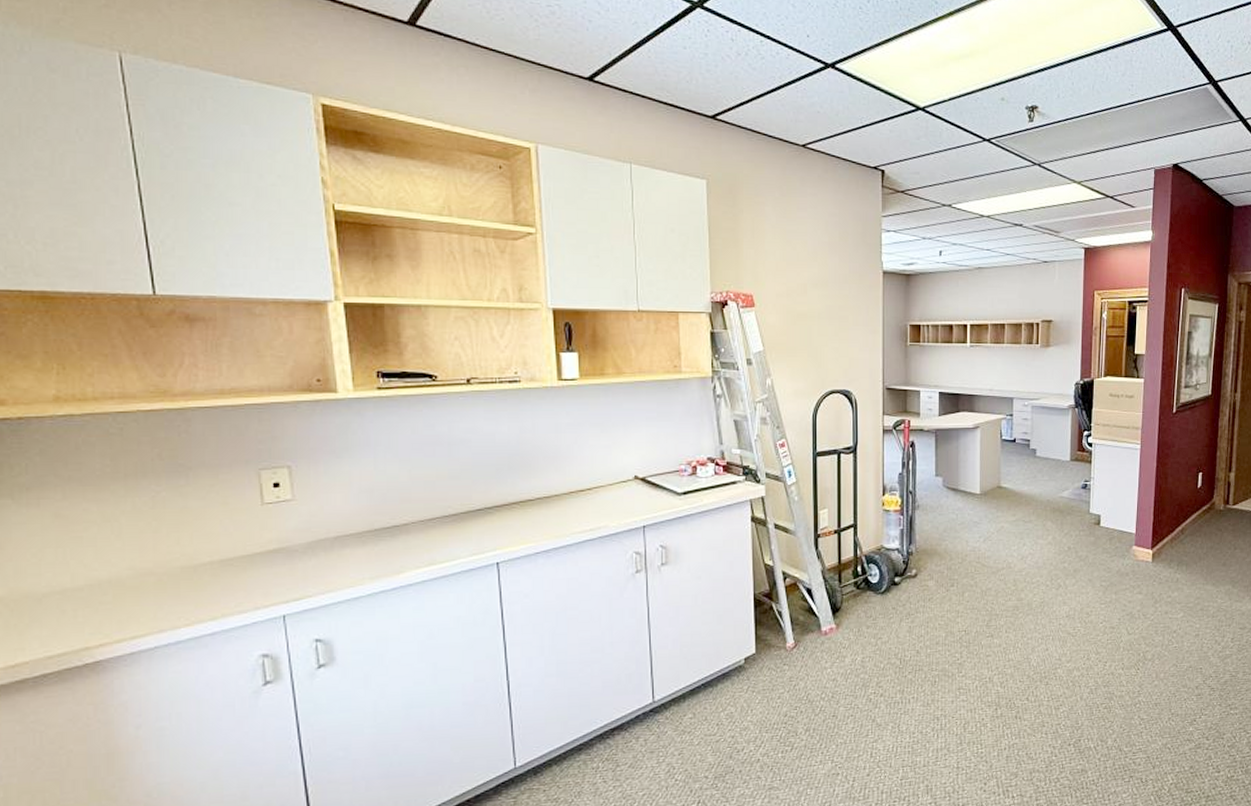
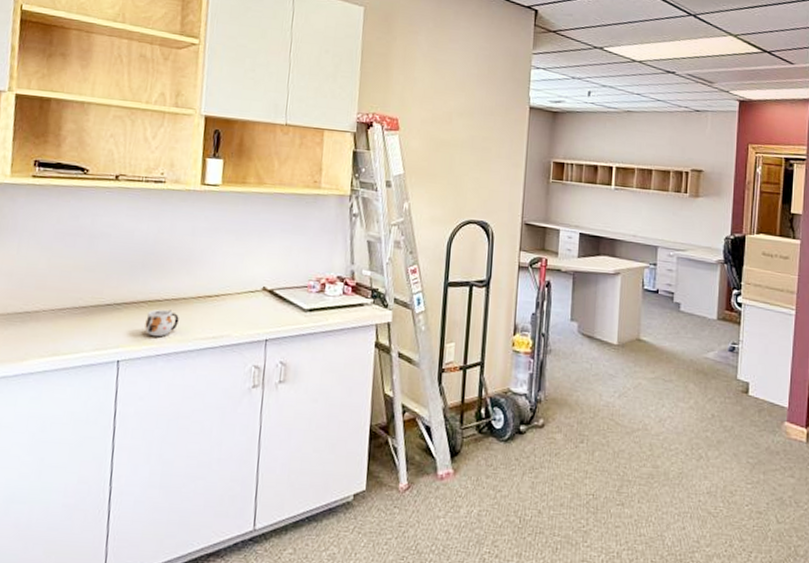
mug: none [520,508,554,536] -> present [145,309,179,337]

